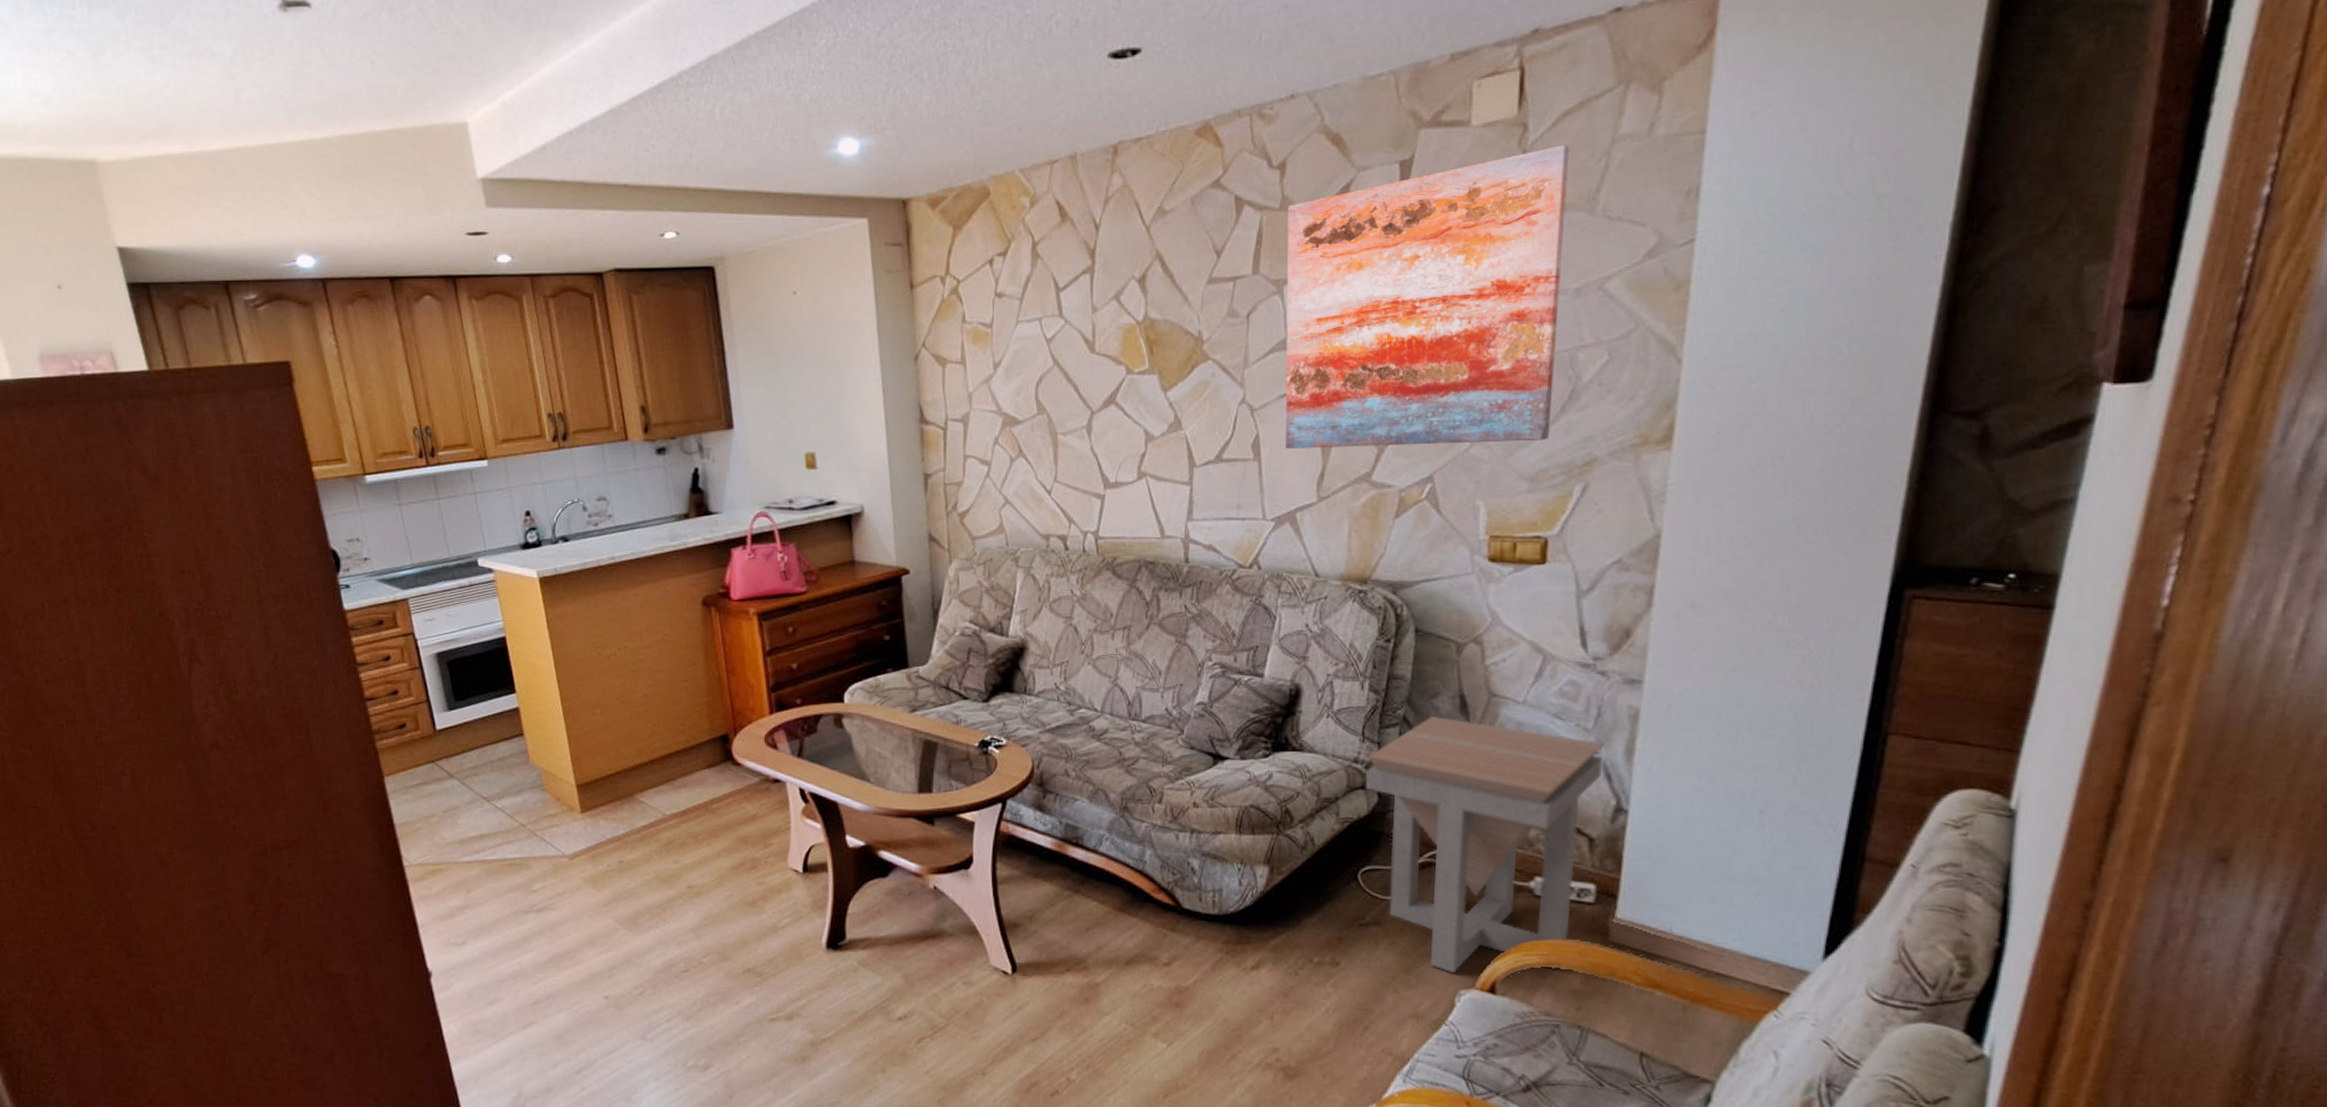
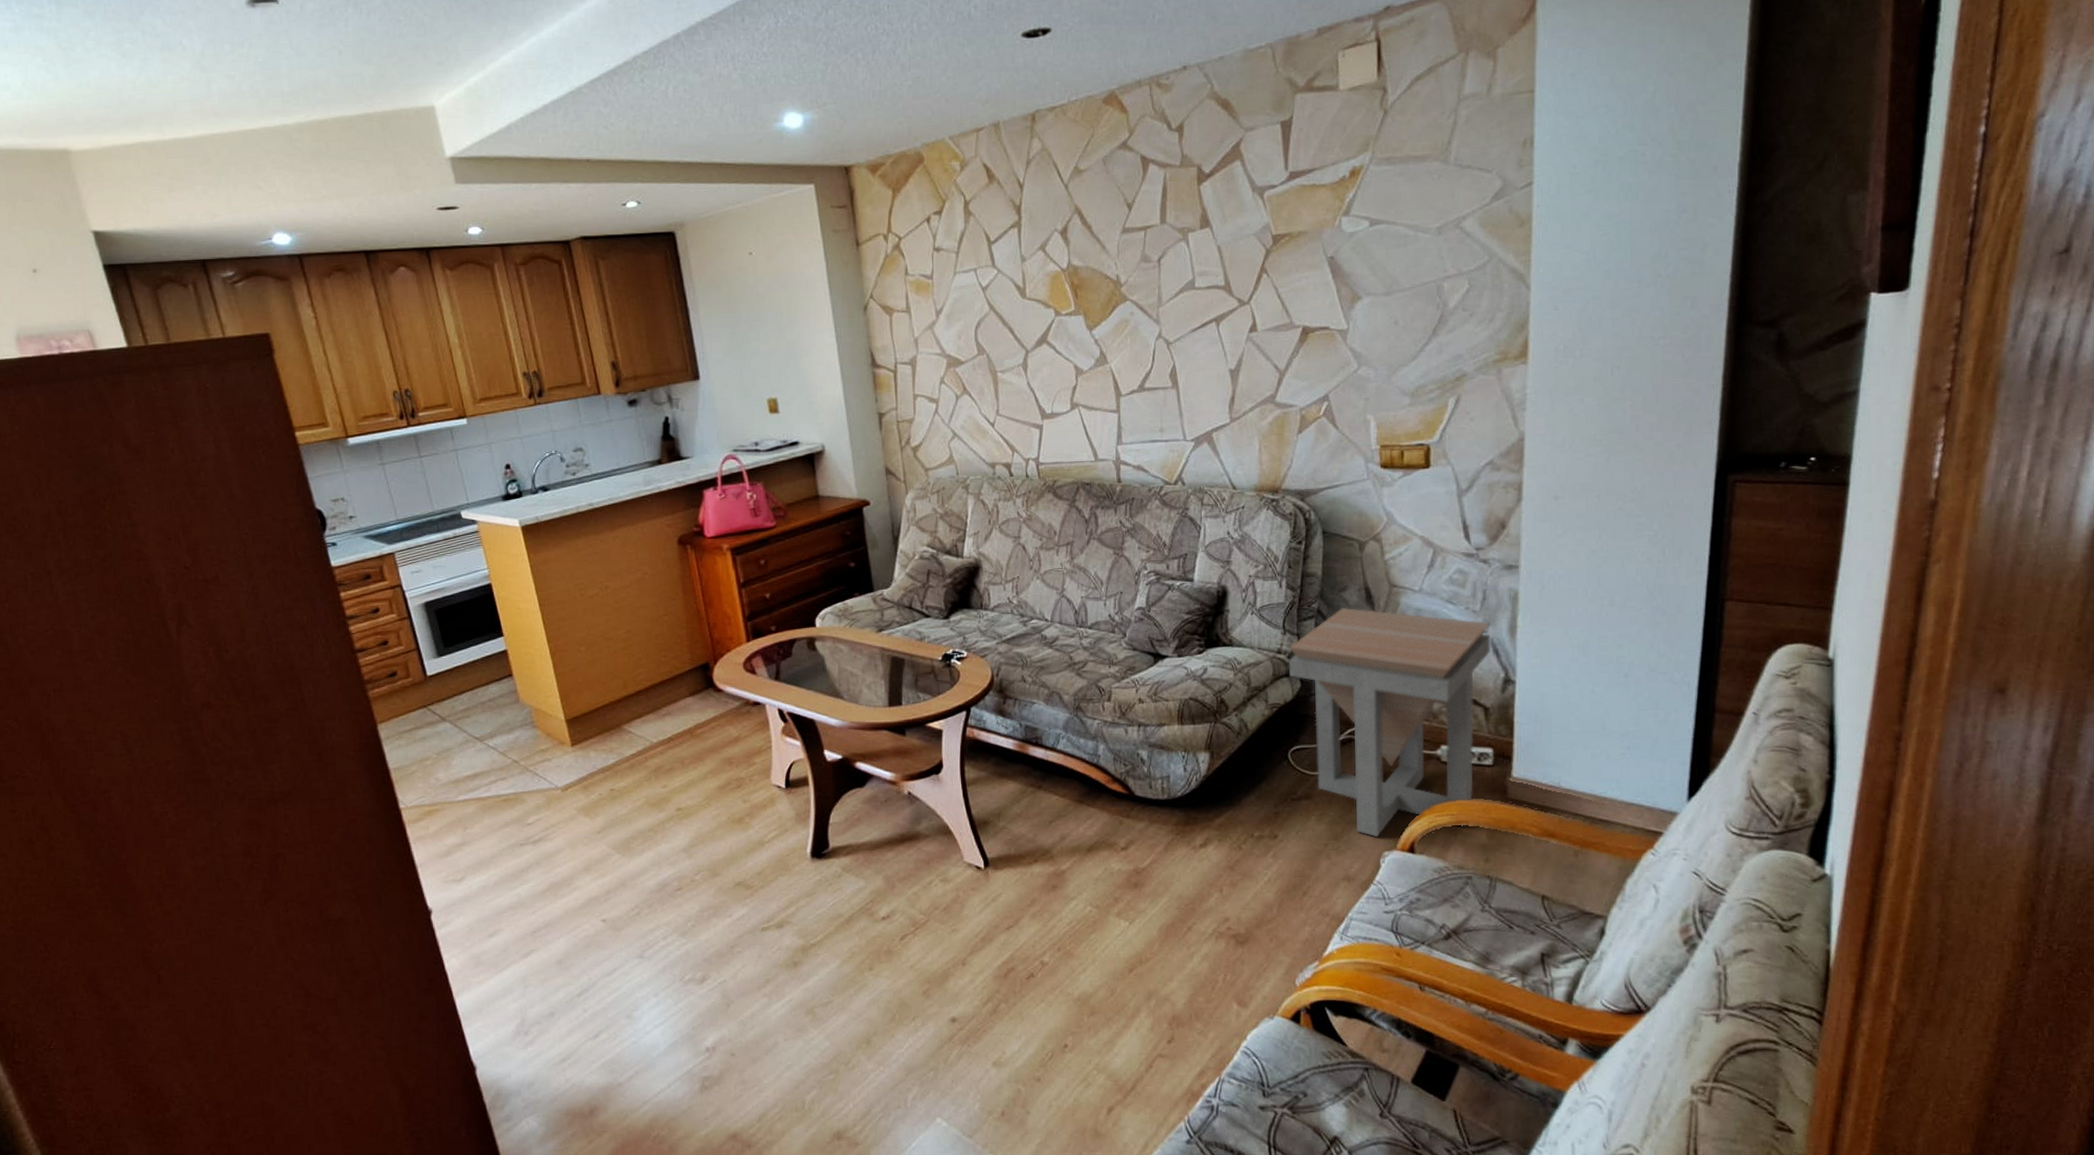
wall art: present [1285,145,1570,449] -> none [1188,105,1425,376]

